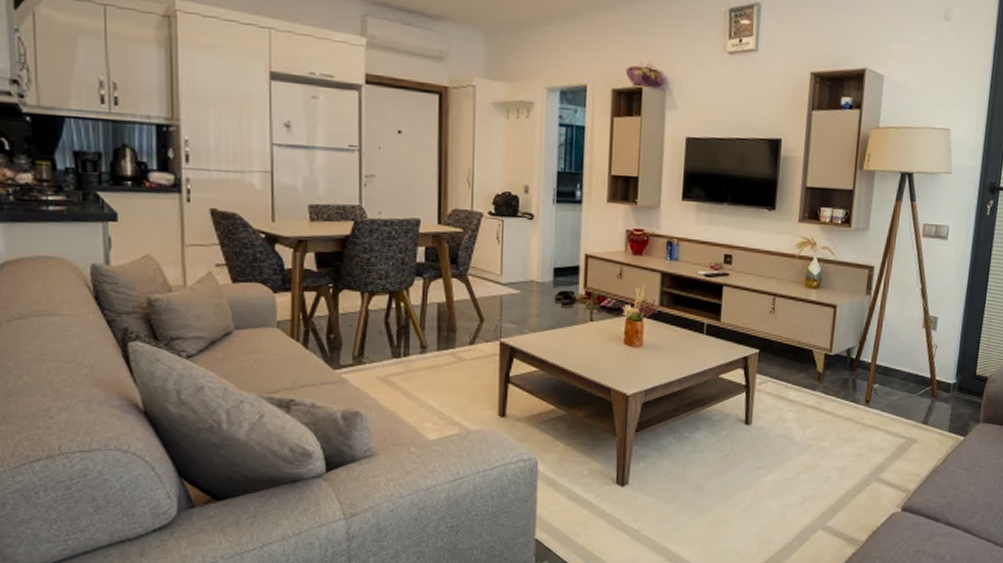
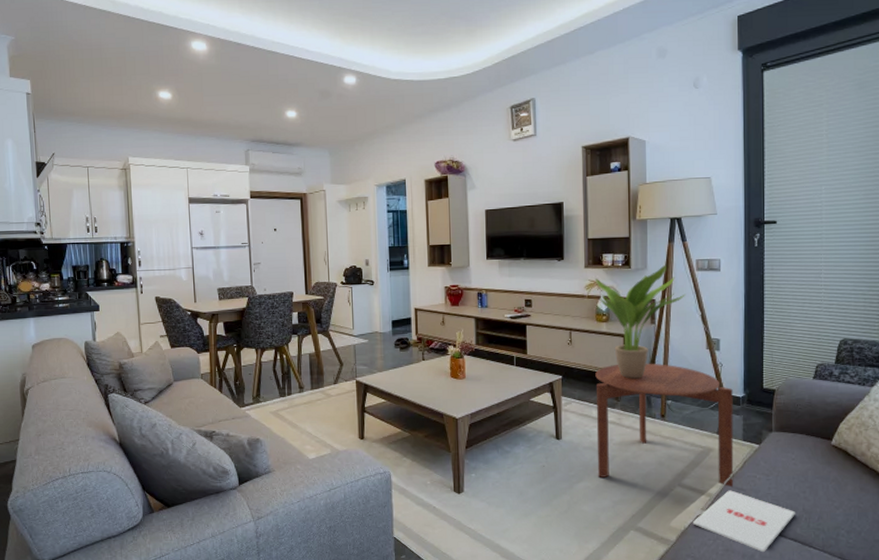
side table: none [788,339,945,483] -> present [595,363,734,488]
potted plant: none [808,227,907,357] -> present [594,265,685,379]
magazine: none [885,486,991,554] -> present [692,490,795,553]

